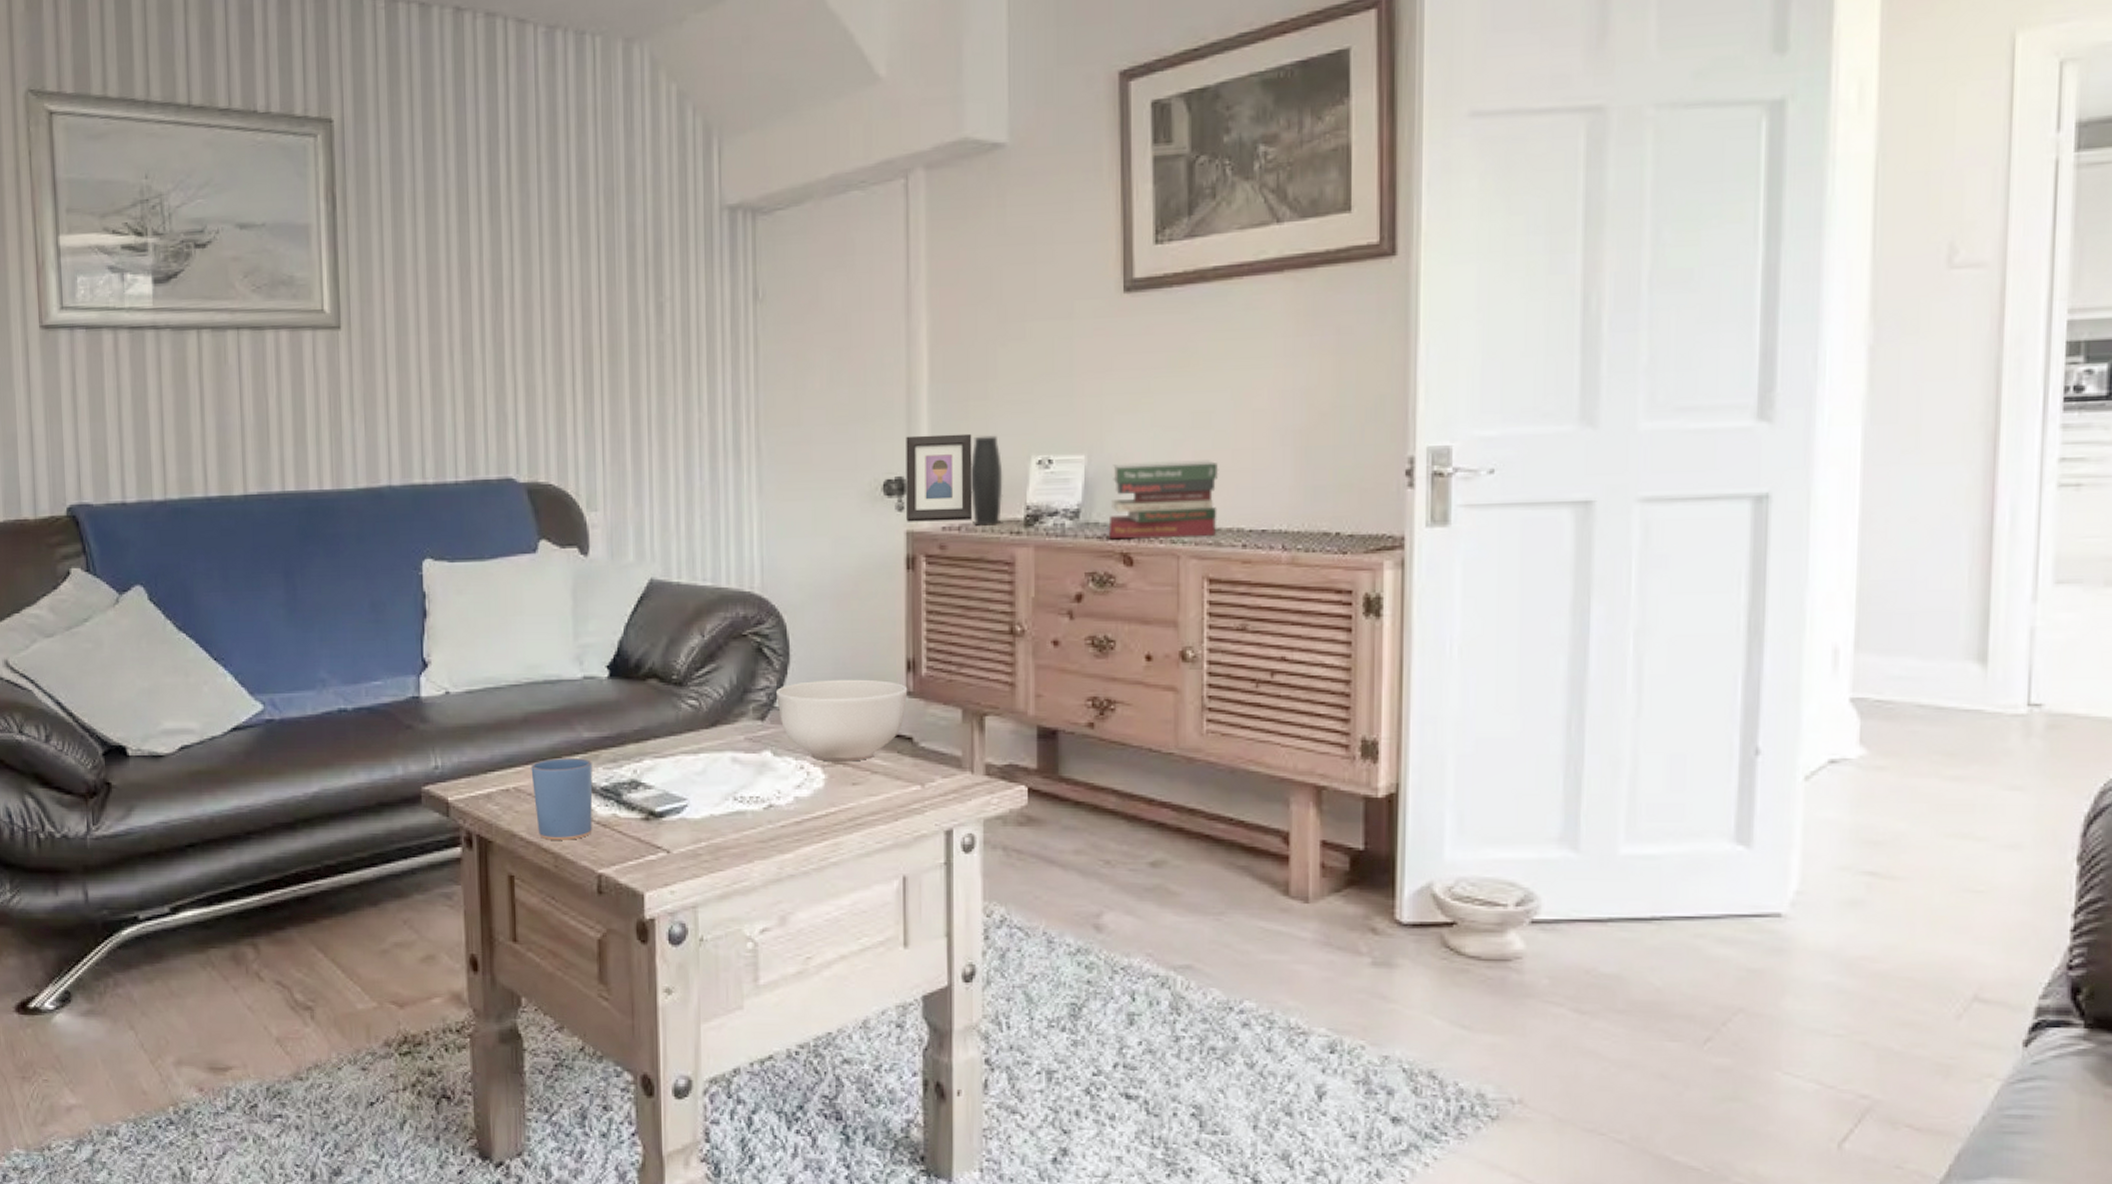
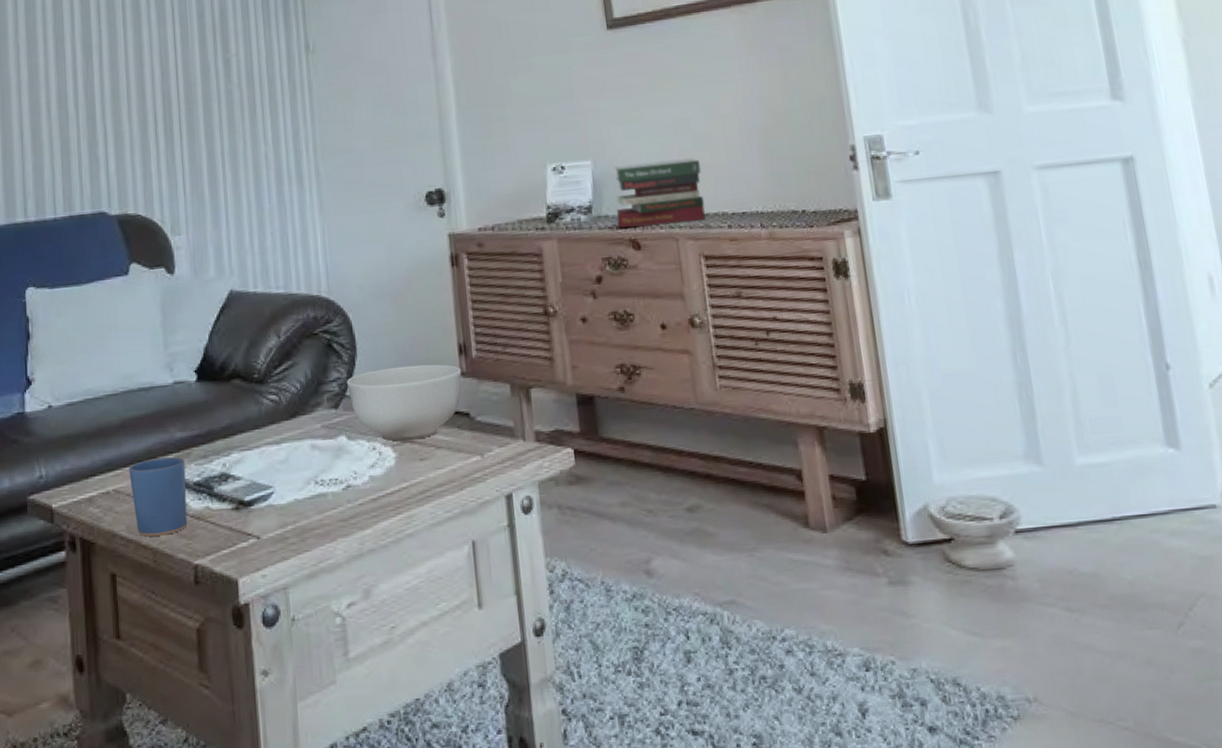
picture frame: present [906,433,973,522] -> none [441,149,504,226]
vase: present [970,435,1003,526] -> none [497,149,527,225]

